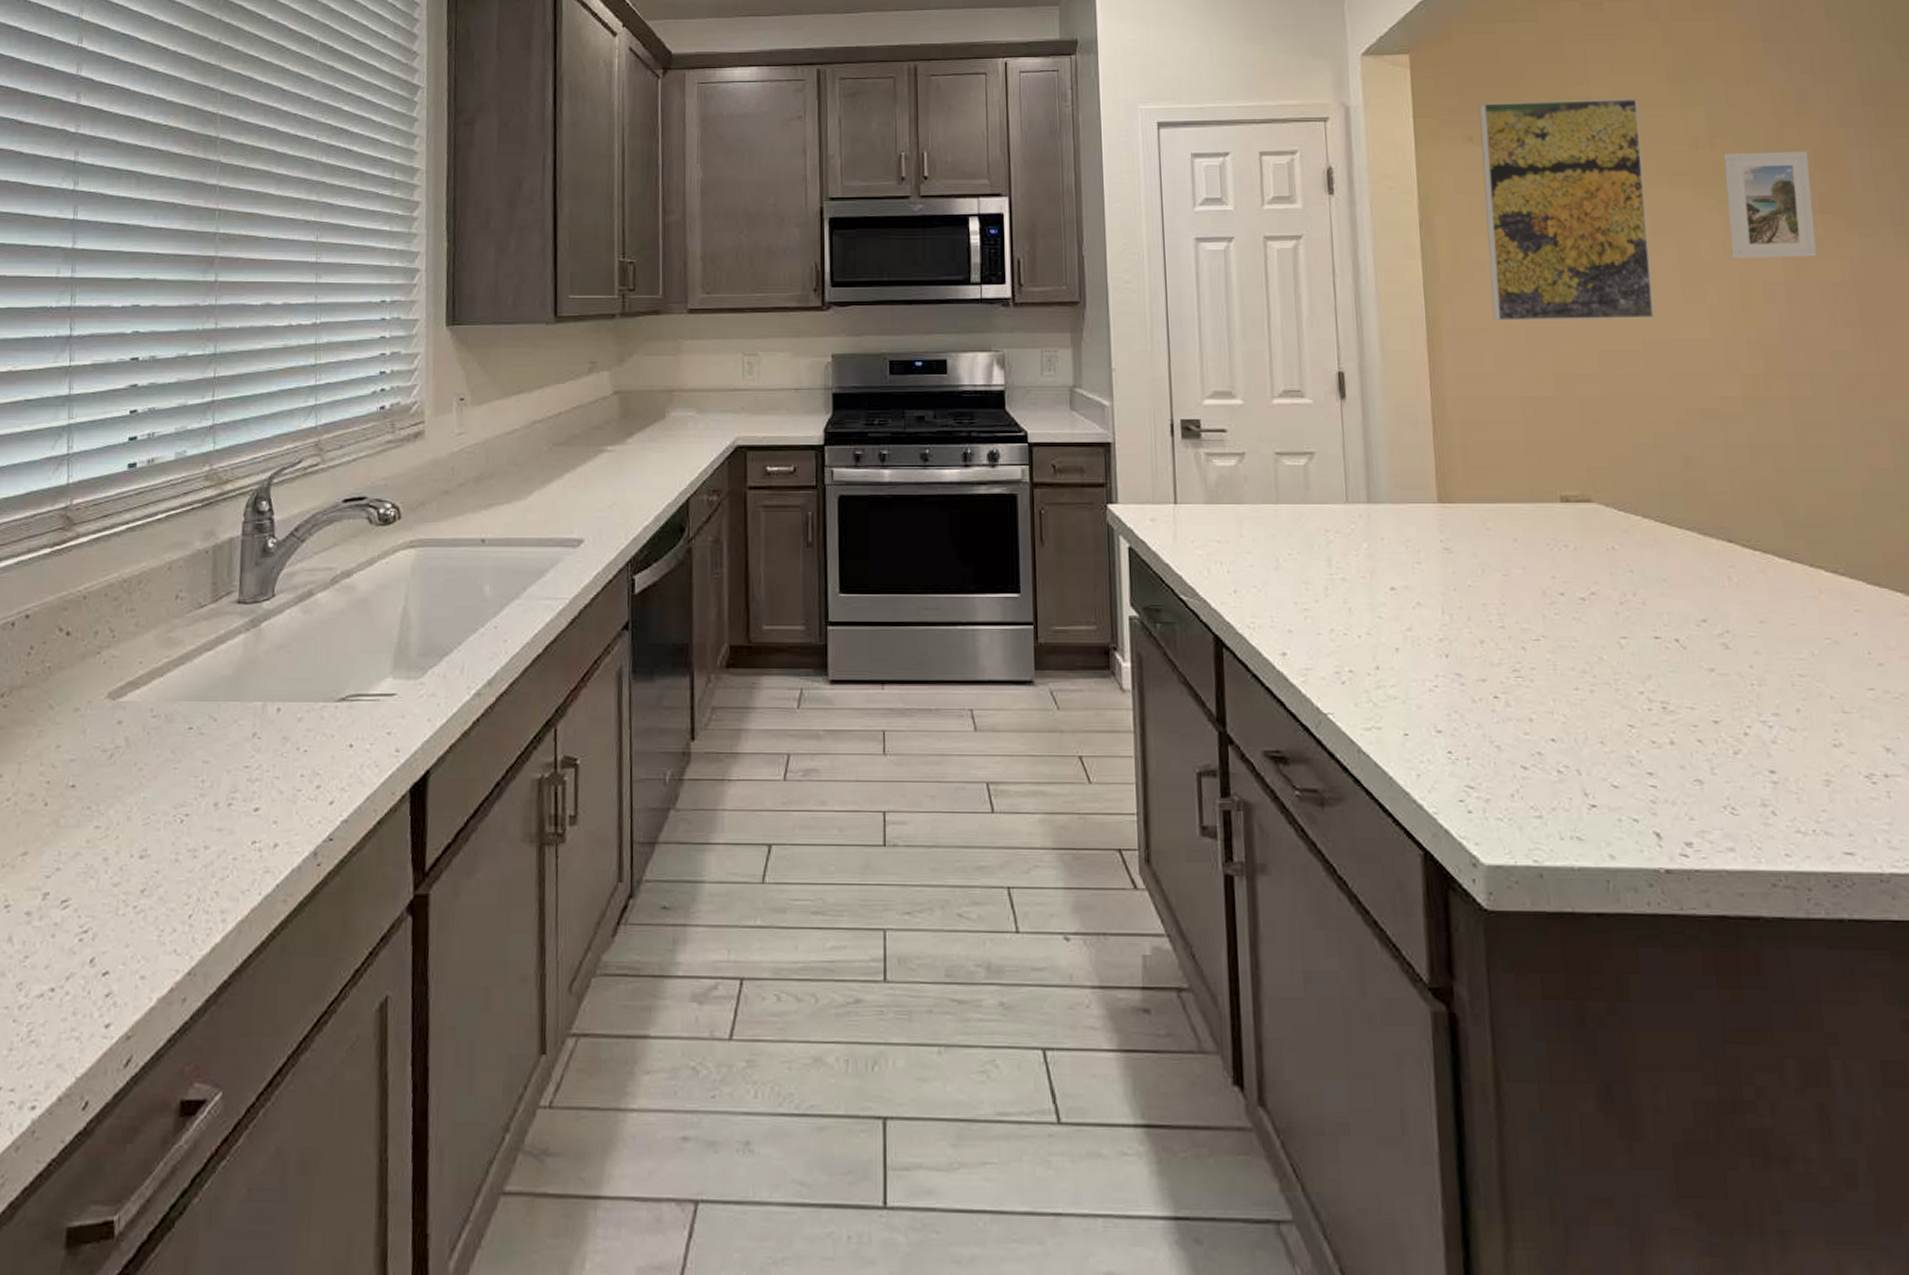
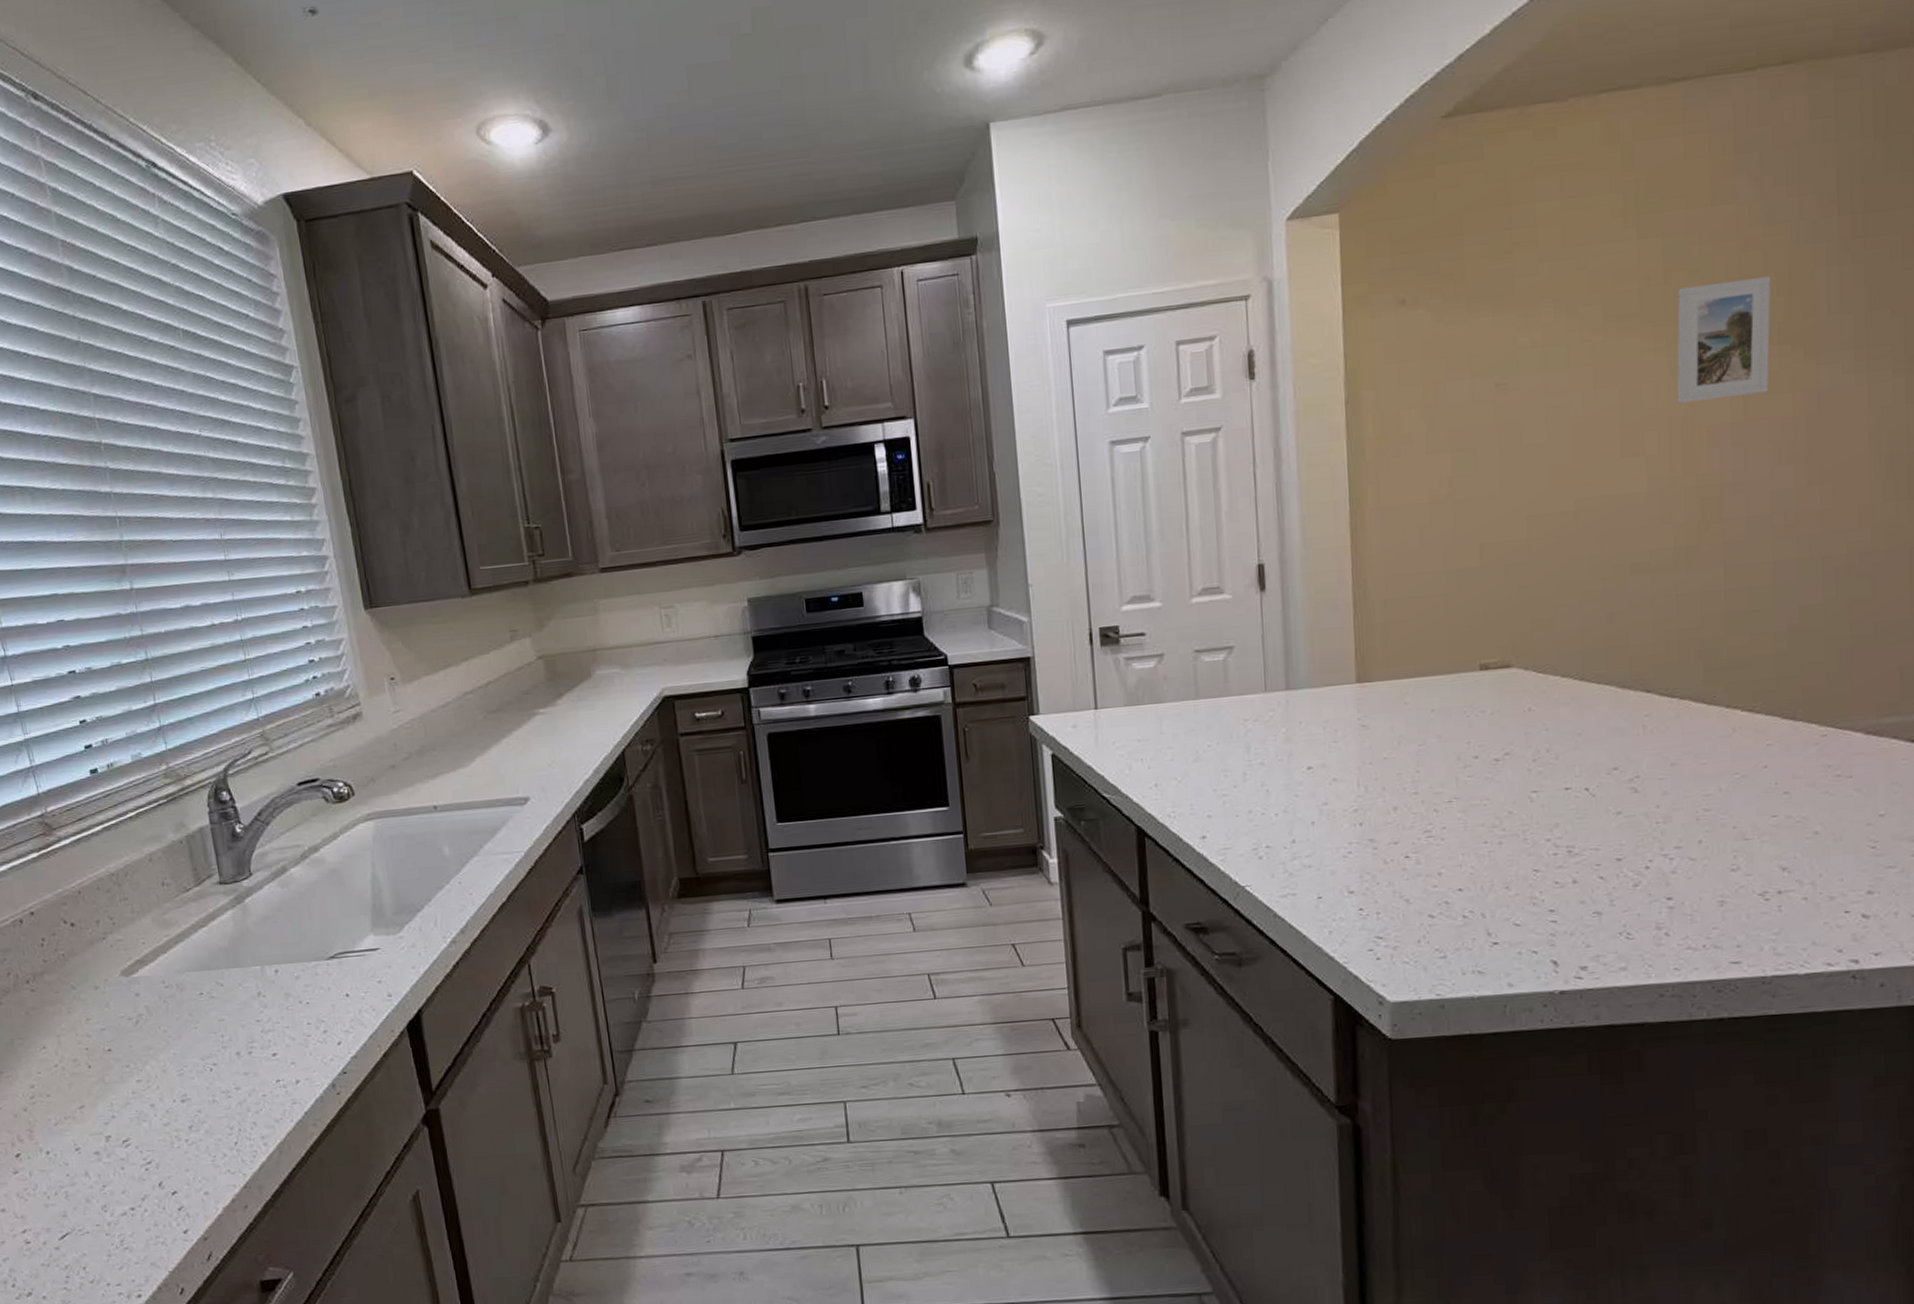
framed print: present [1479,99,1655,320] -> none [1413,236,1589,495]

